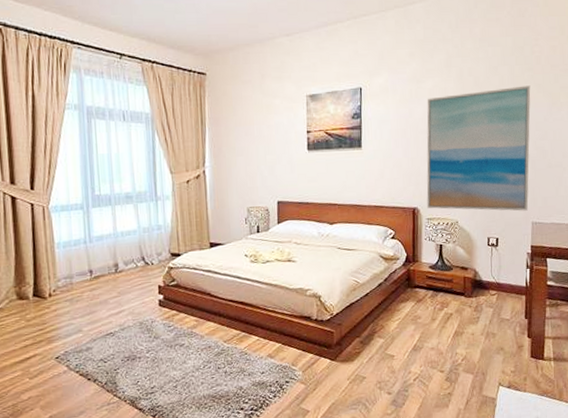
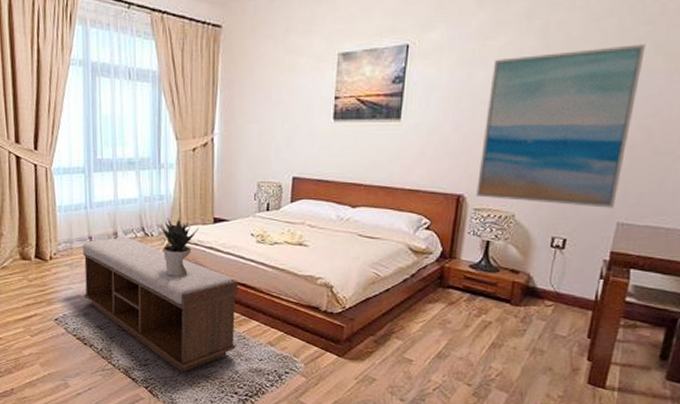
bench: none [83,268,239,396] -> present [82,238,238,373]
potted plant: none [160,245,196,302] -> present [160,218,198,276]

